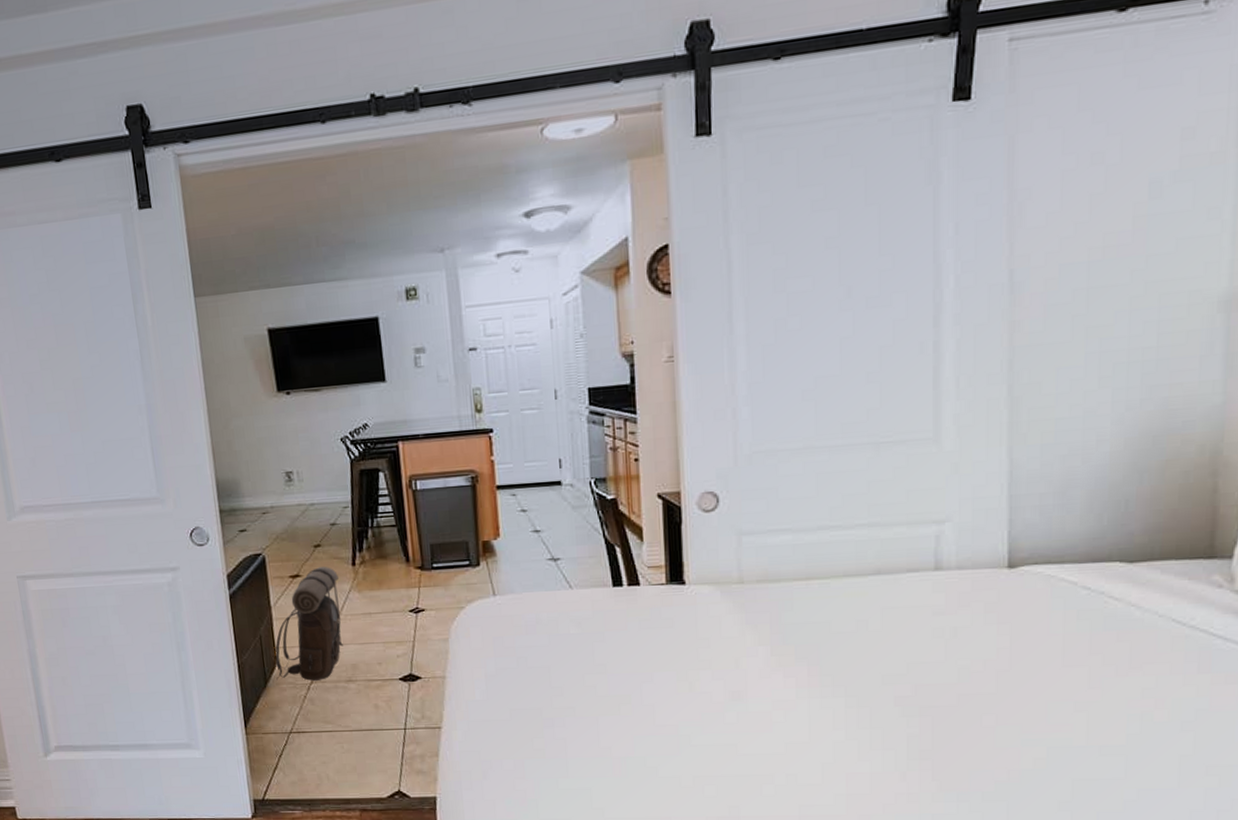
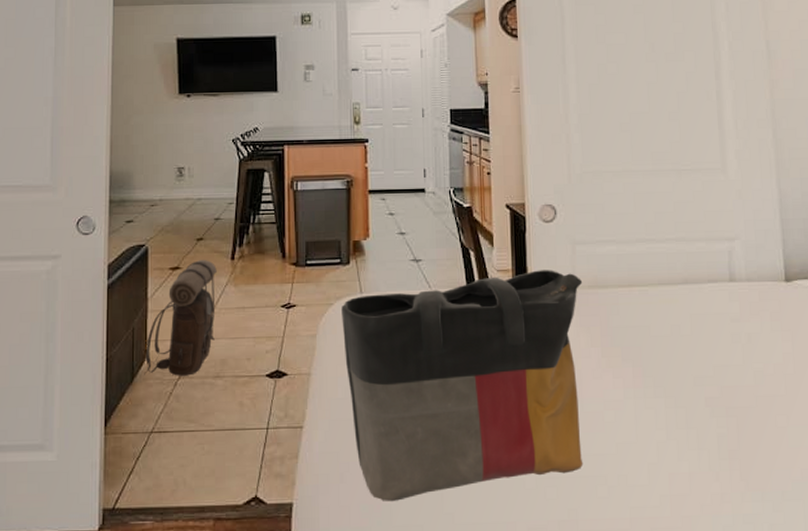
tote bag: none [474,564,750,796] -> present [341,270,583,501]

